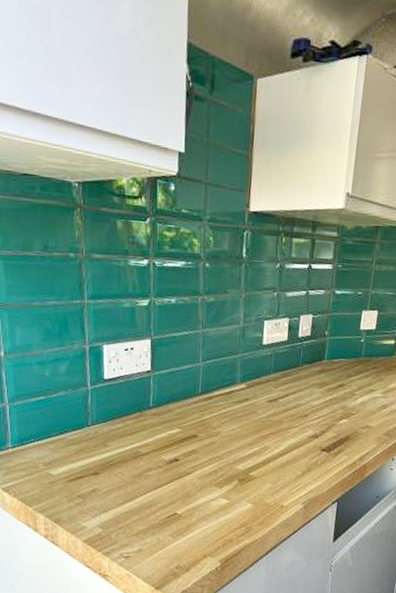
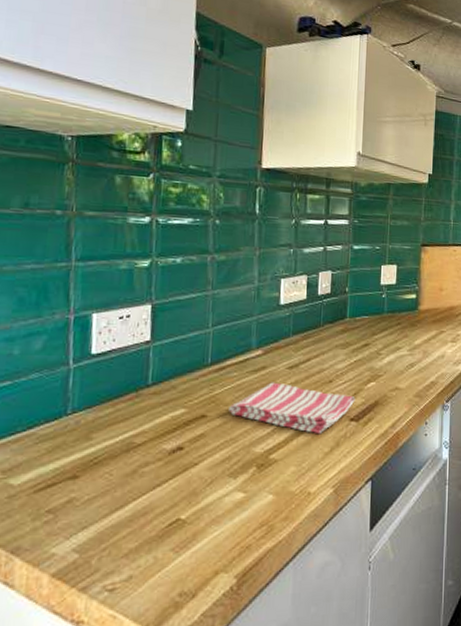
dish towel: none [216,412,328,460] -> present [229,382,355,435]

